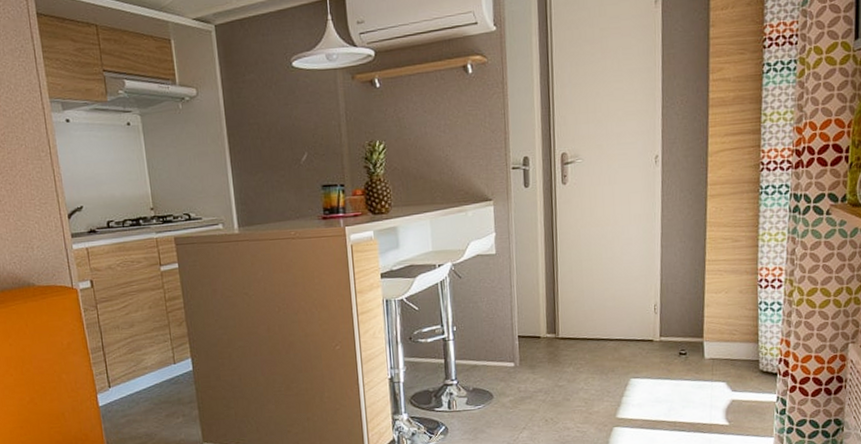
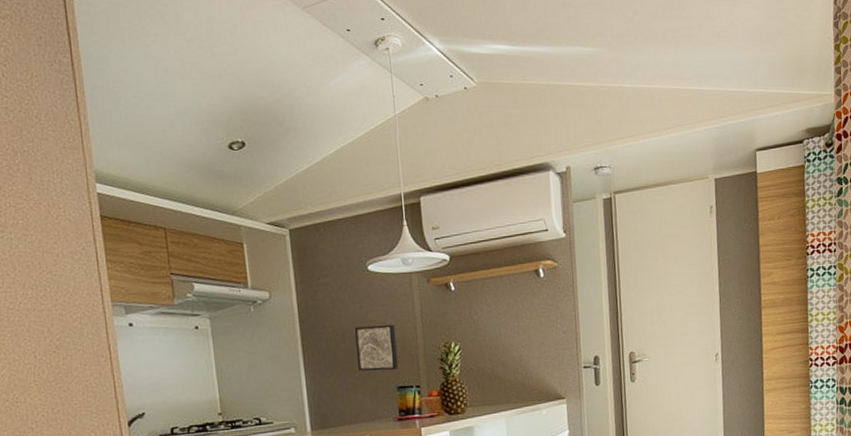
wall art: none [280,122,323,169] -> present [355,324,399,371]

